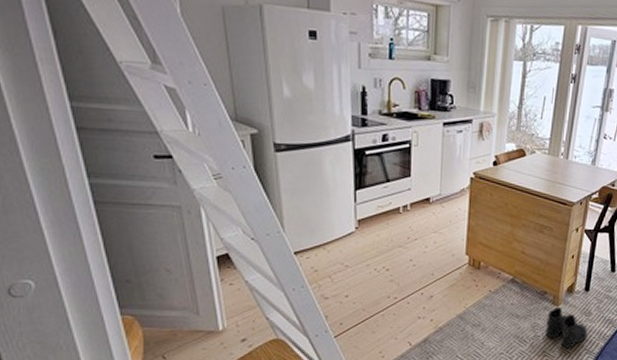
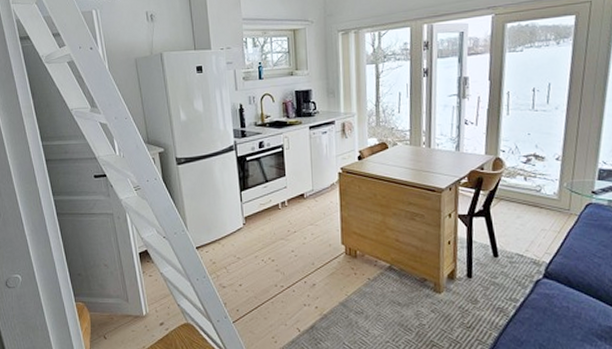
boots: present [545,306,587,348] -> none [430,294,476,338]

